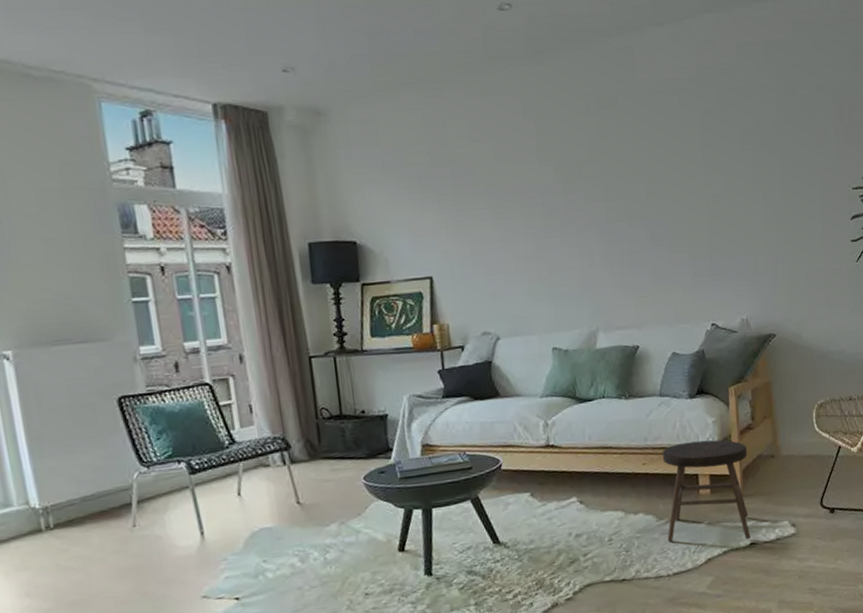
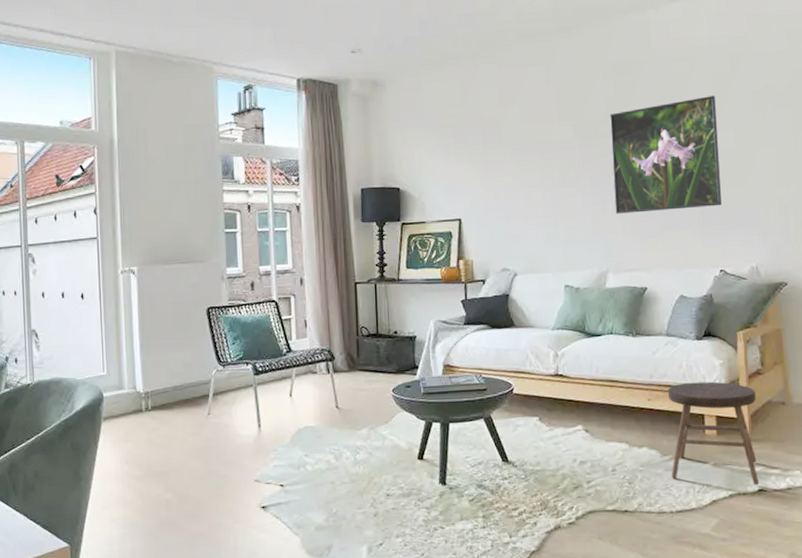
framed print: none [594,134,712,267] -> present [610,96,722,214]

